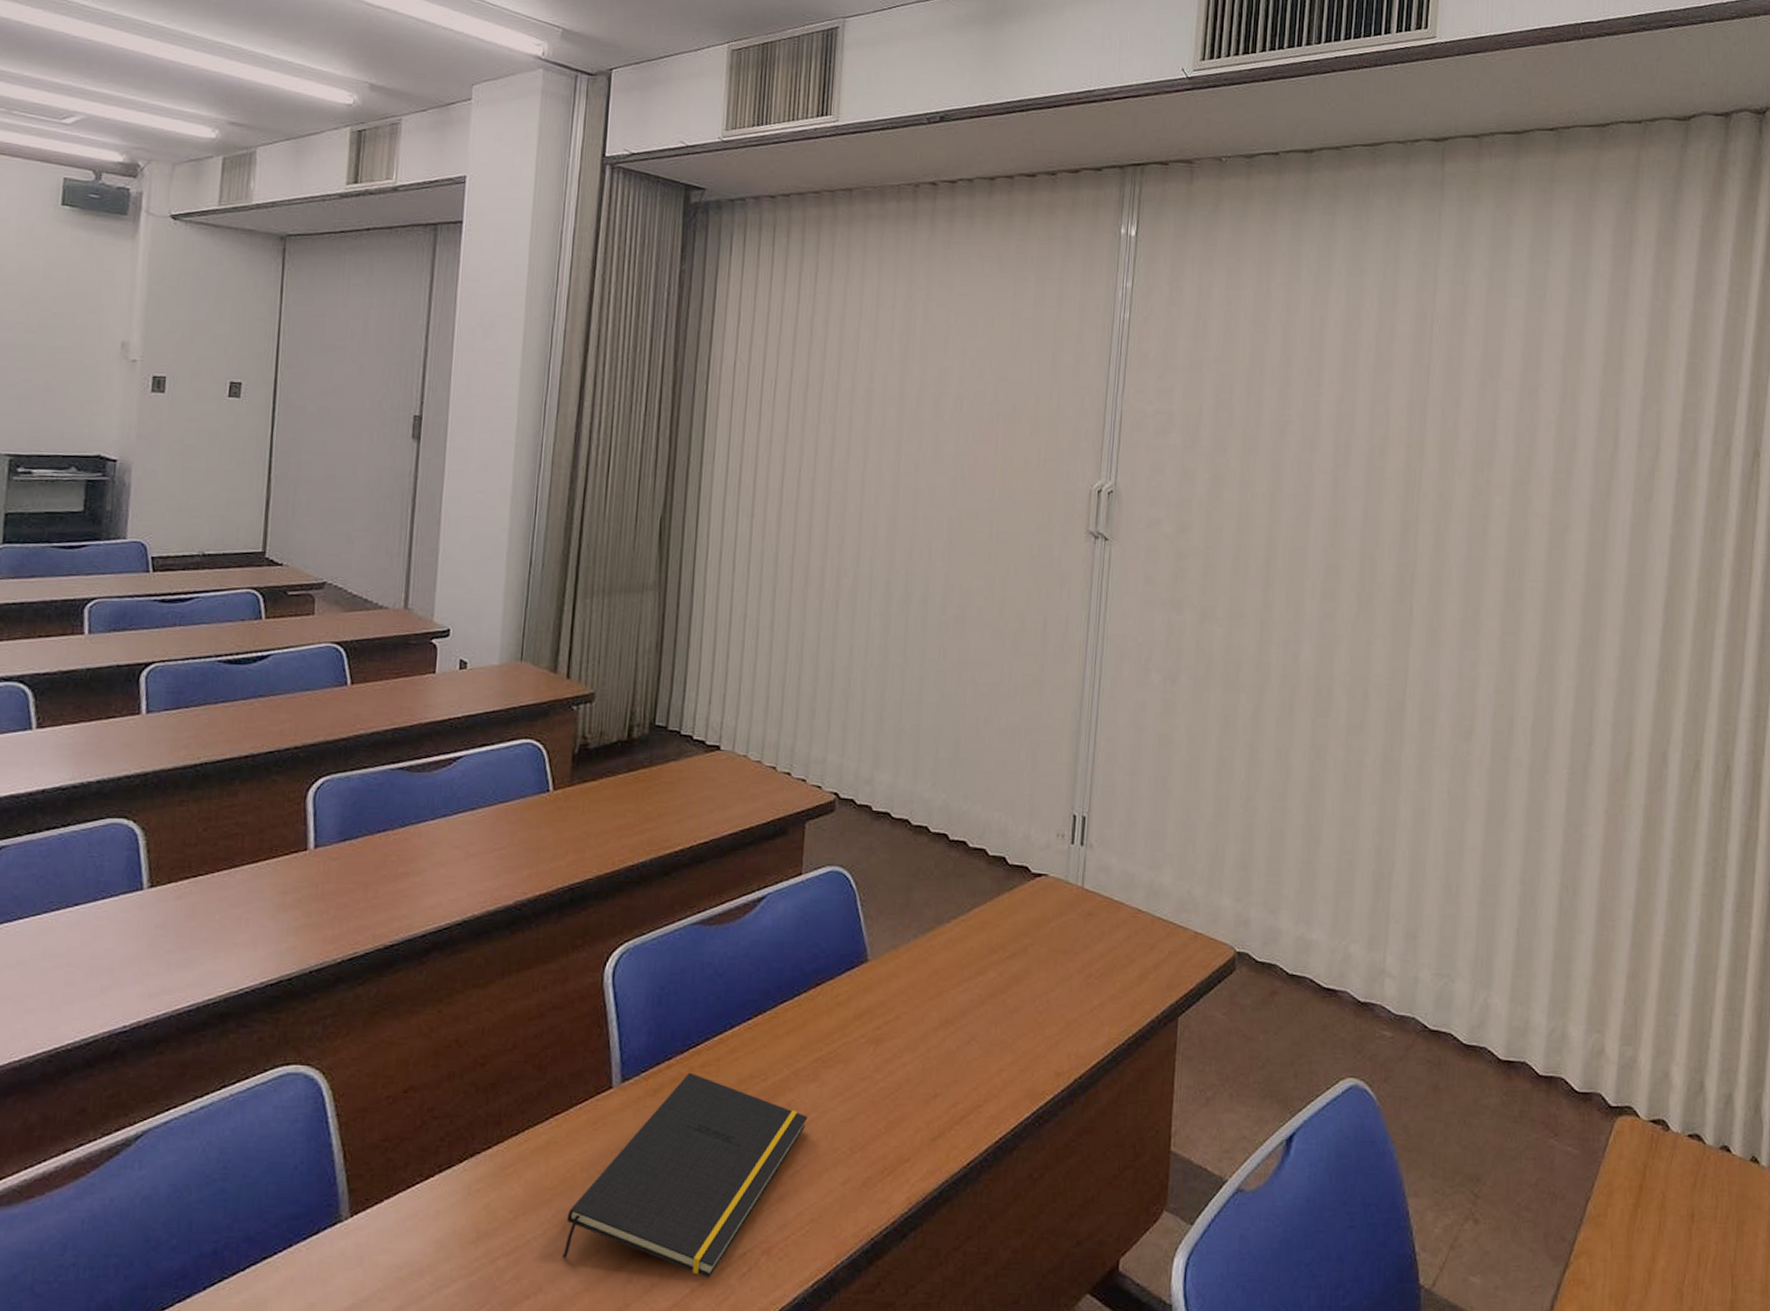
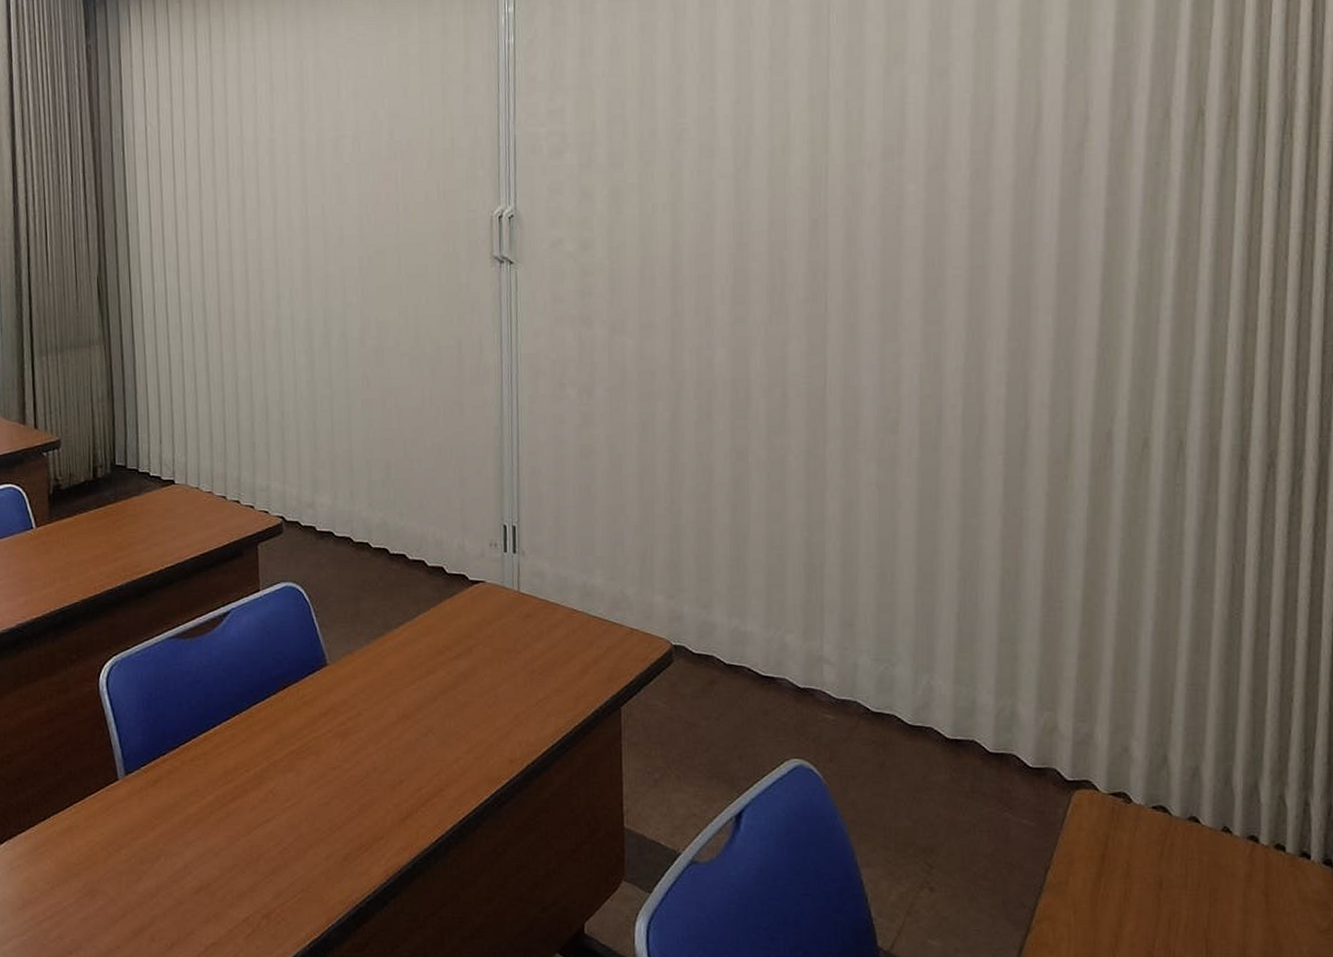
notepad: present [562,1072,808,1278] -> none [94,765,289,938]

